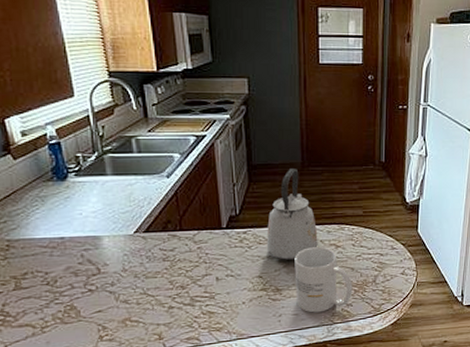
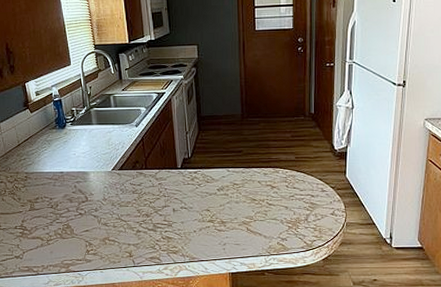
kettle: present [266,169,318,260] -> none [213,119,256,197]
mug: present [294,247,353,313] -> none [236,187,287,244]

